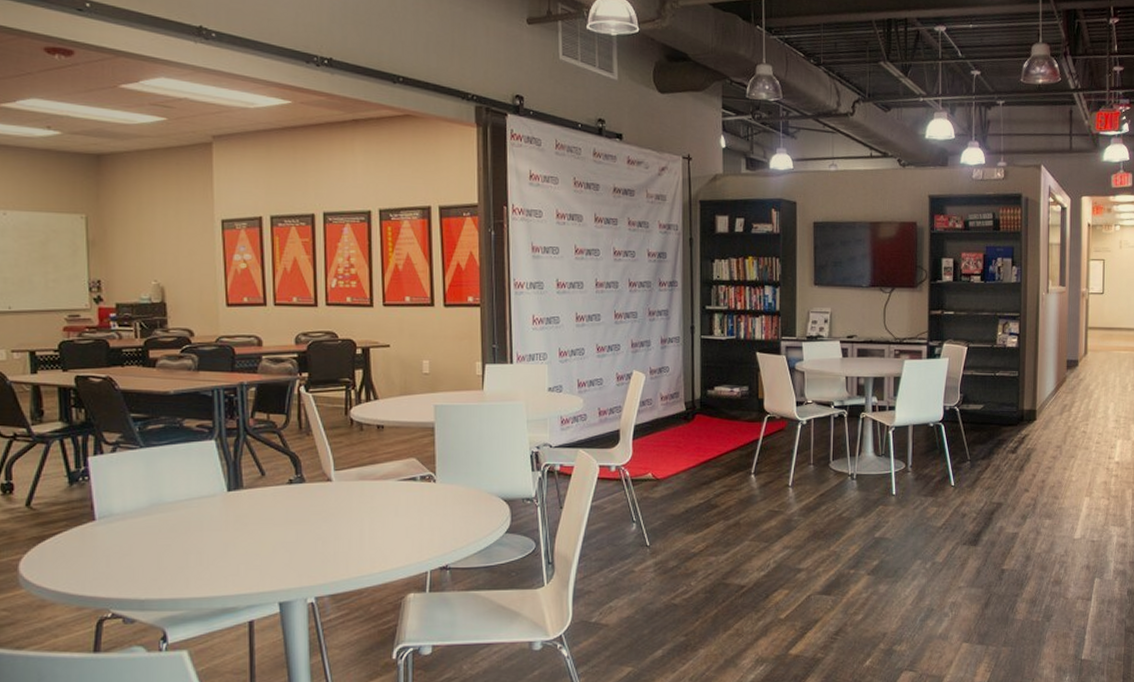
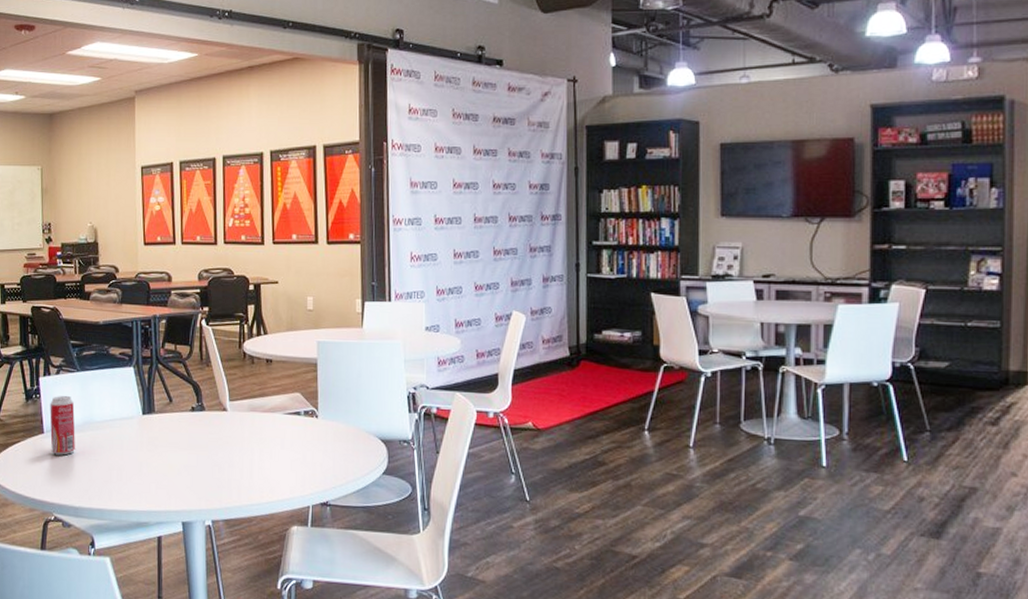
beverage can: none [103,477,139,544] -> present [50,396,75,456]

